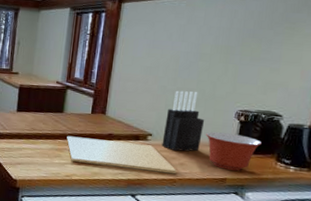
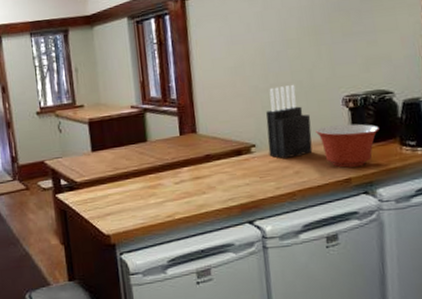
cutting board: present [66,135,177,175] -> none [158,158,294,197]

